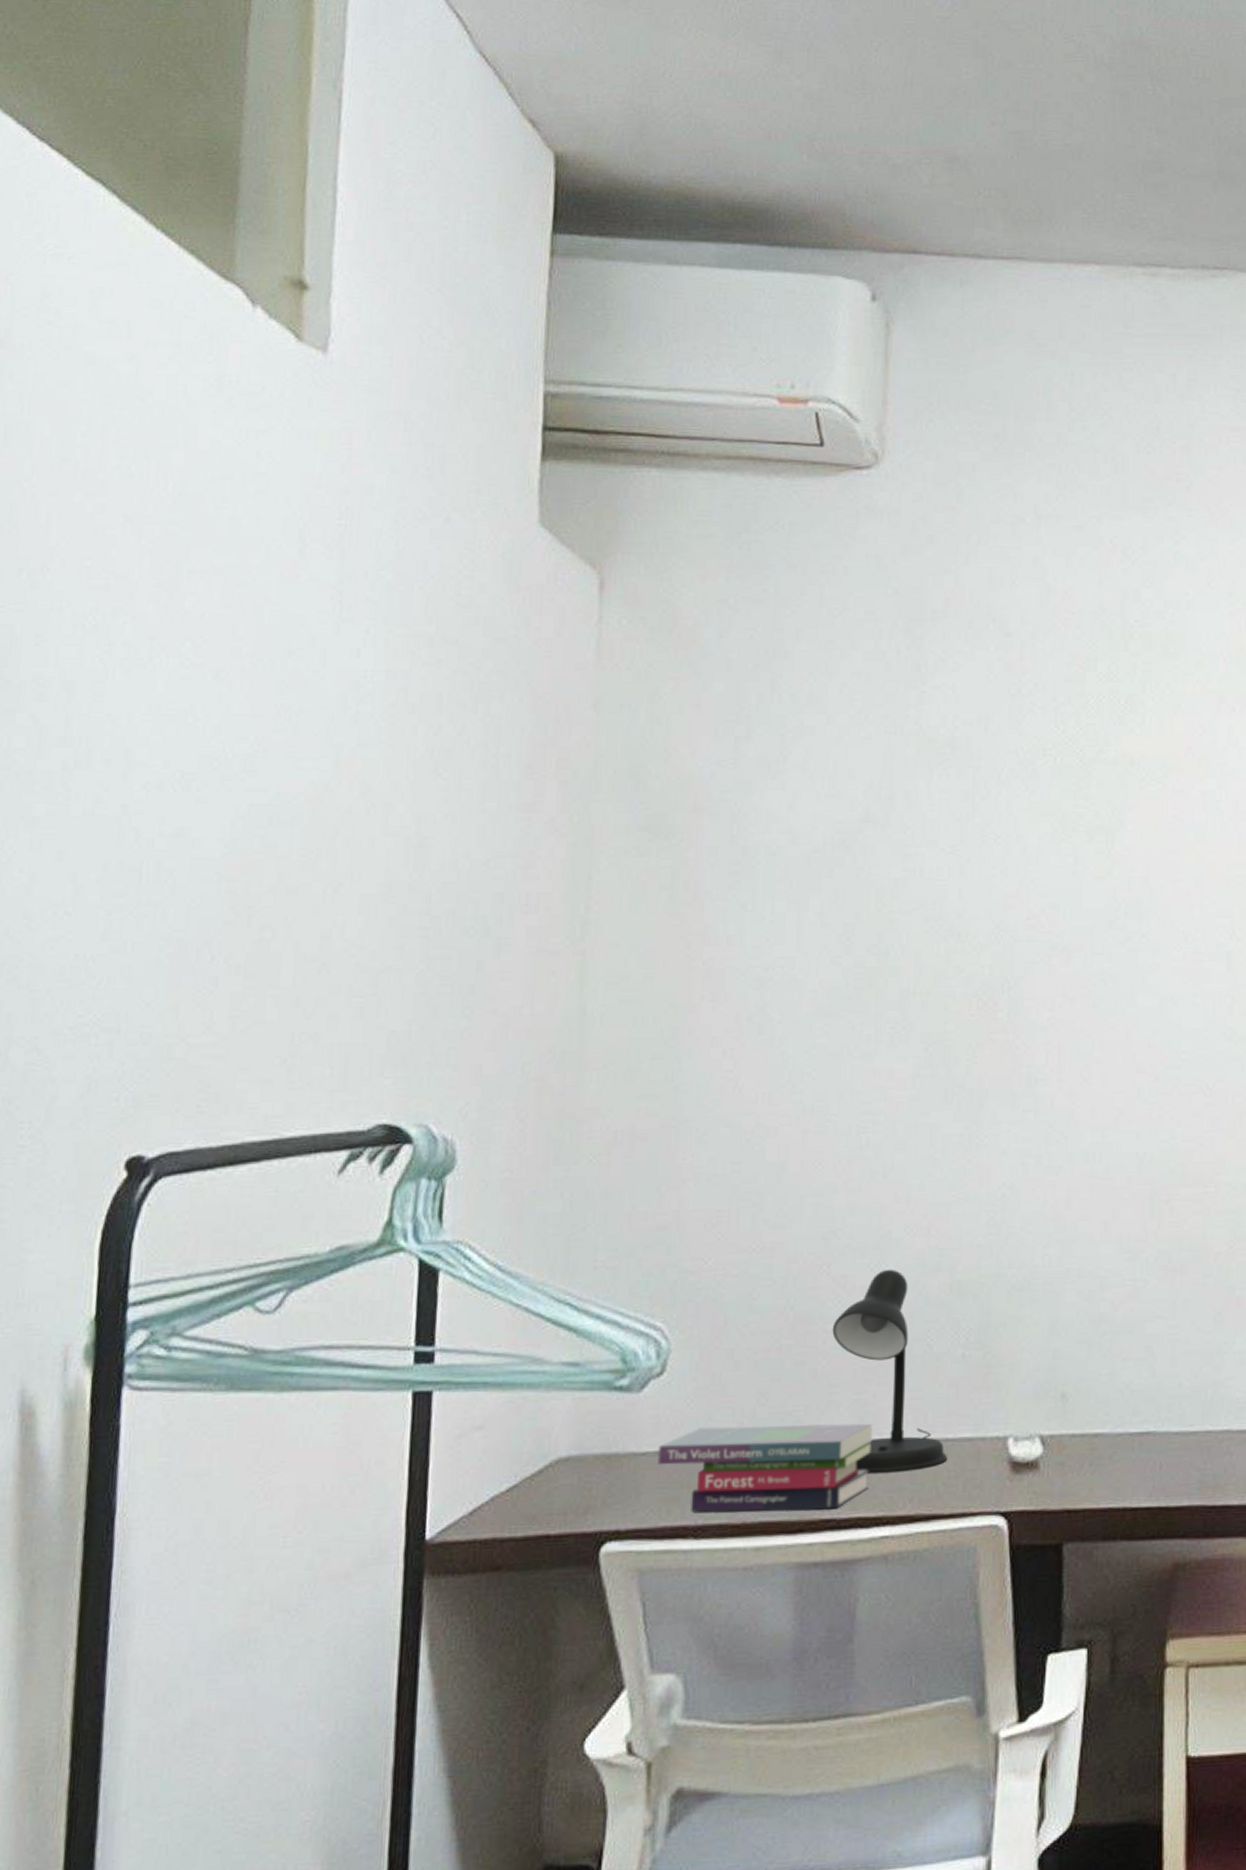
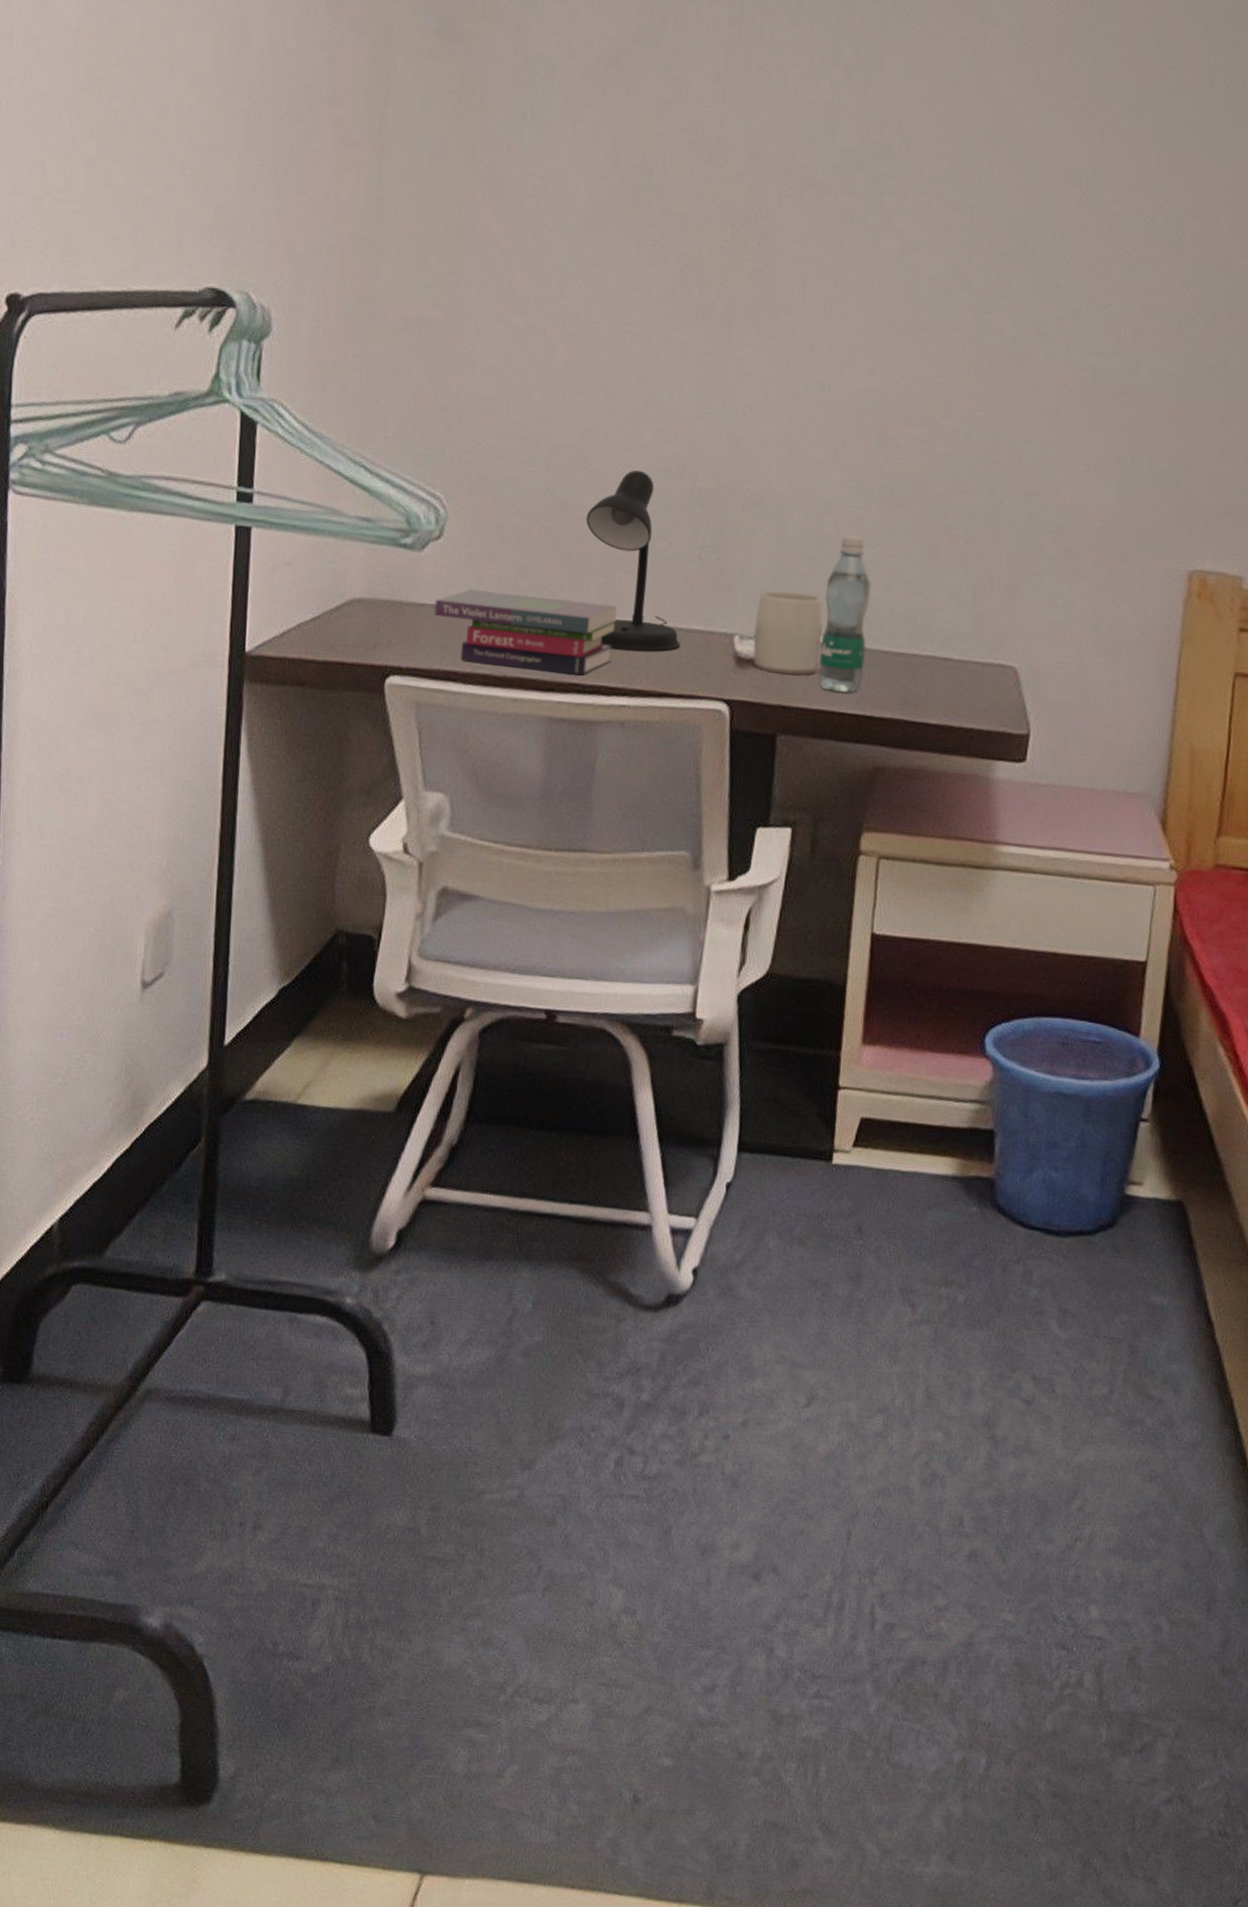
mug: none [1029,1380,1105,1476] -> present [753,590,823,676]
bottle: none [1104,1310,1155,1486] -> present [818,535,871,693]

